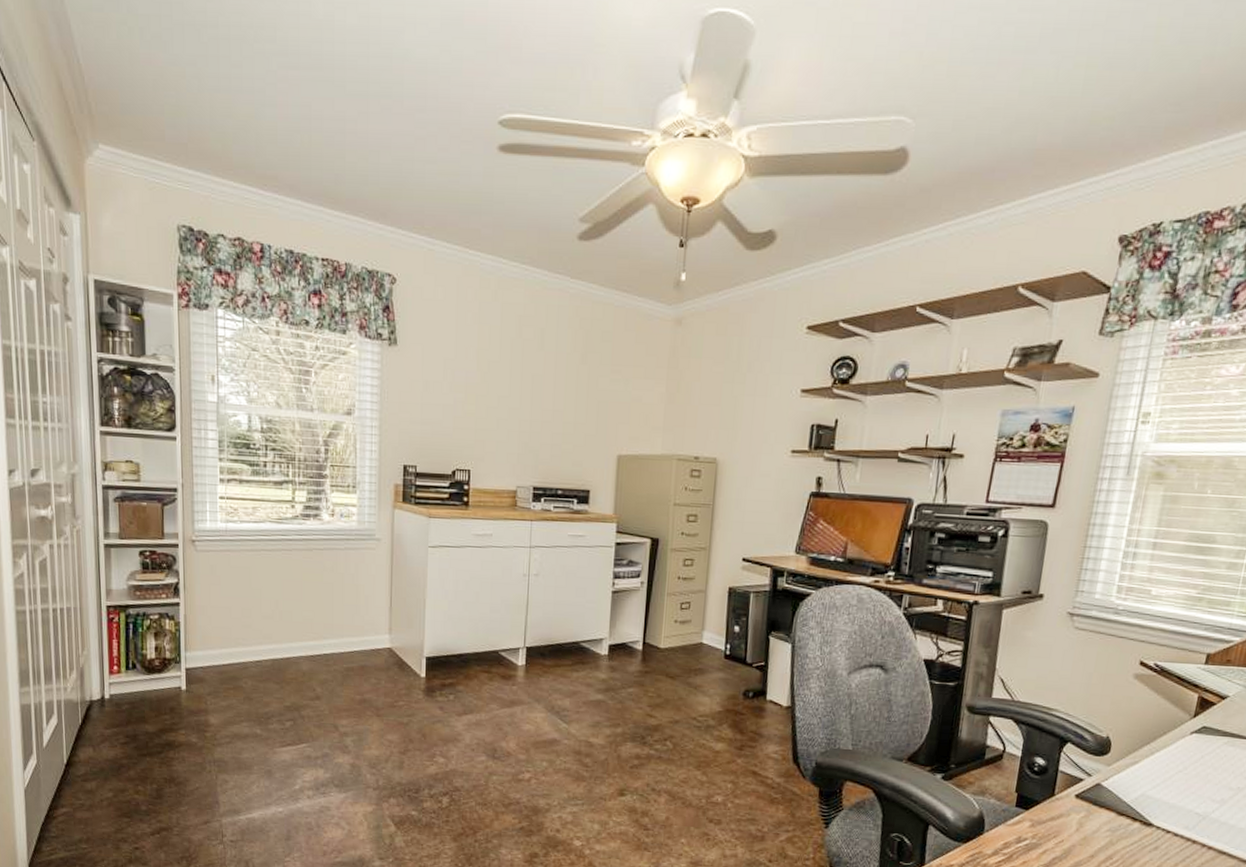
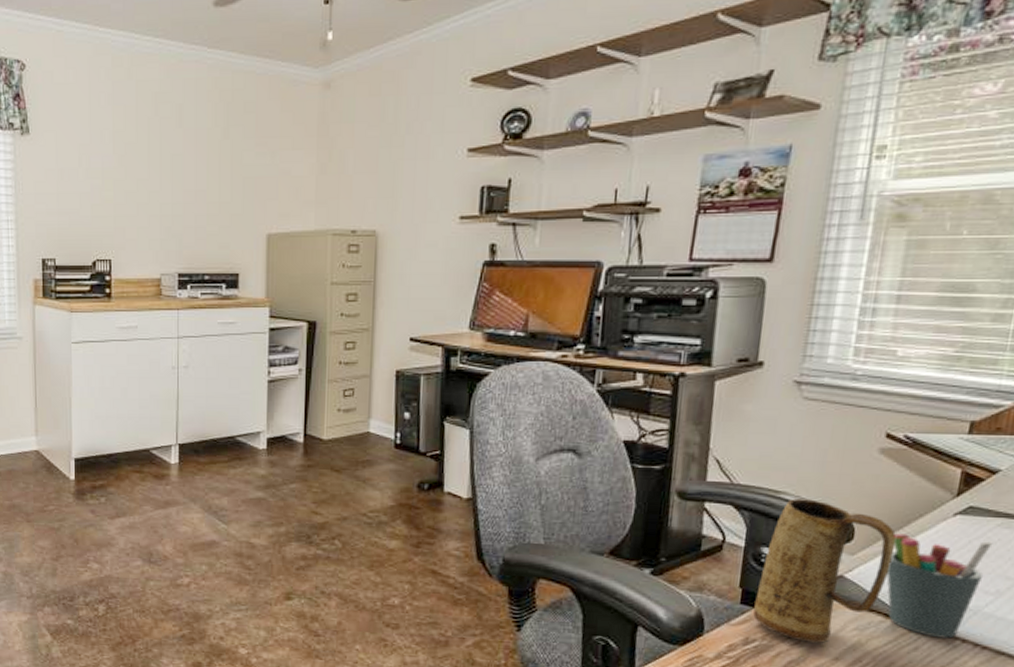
mug: none [1026,715,1144,842] -> present [753,499,896,643]
pen holder: none [1135,748,1221,840] -> present [886,533,993,639]

